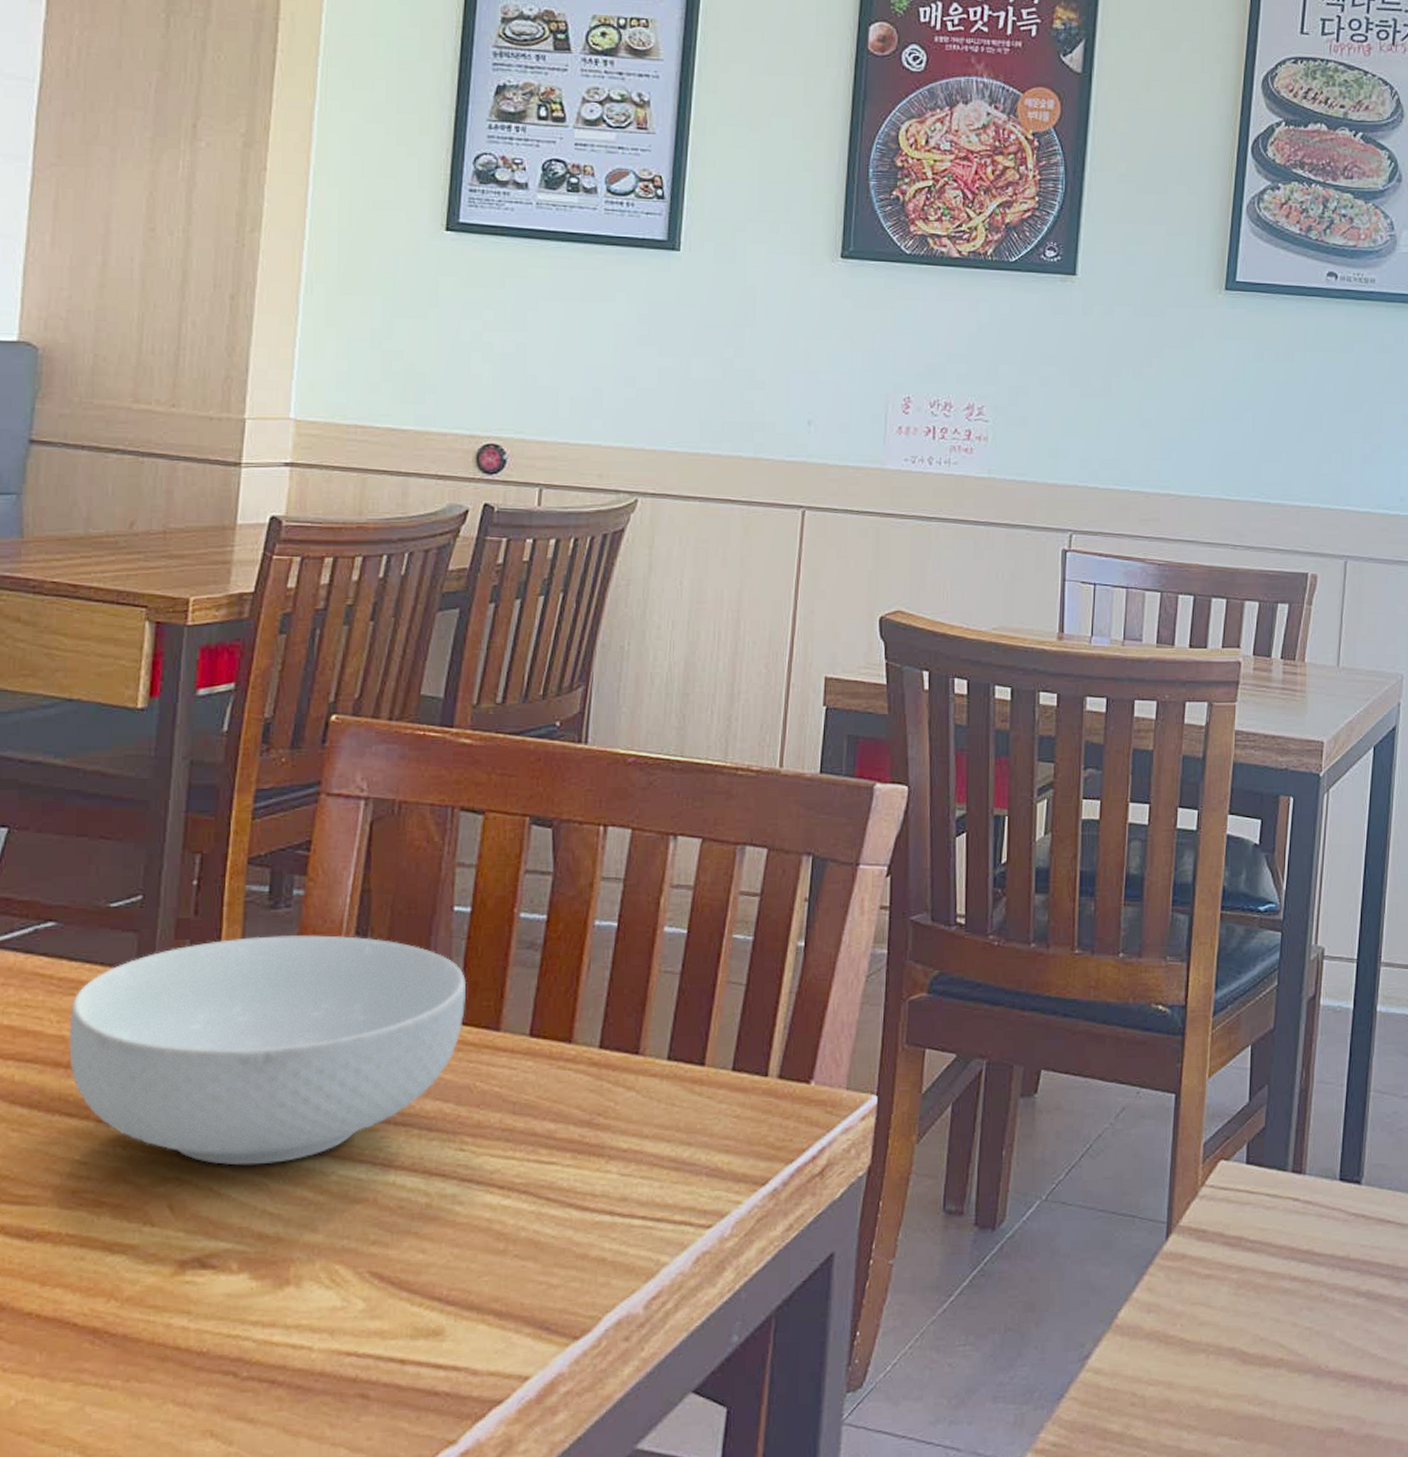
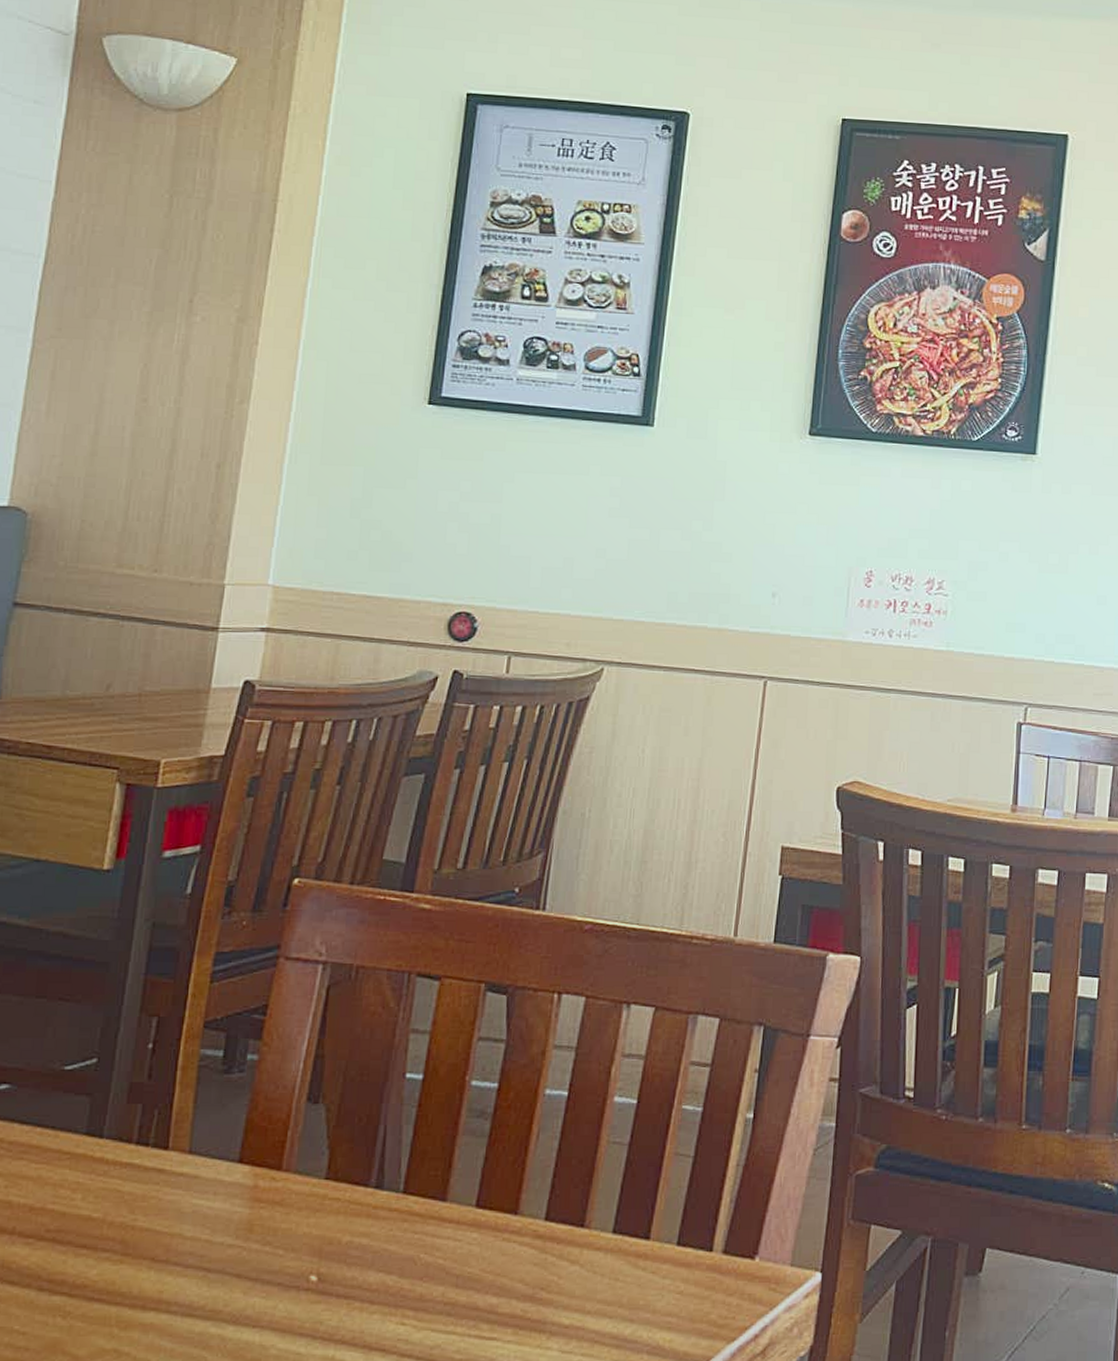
cereal bowl: present [68,935,467,1166] -> none [14,1101,416,1338]

